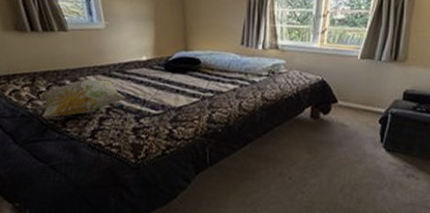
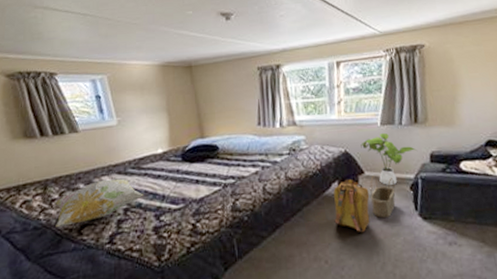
backpack: none [302,105,340,157] -> present [333,178,370,233]
house plant: none [338,66,391,116] -> present [360,132,417,185]
wicker basket: none [340,105,365,145] -> present [370,175,396,218]

